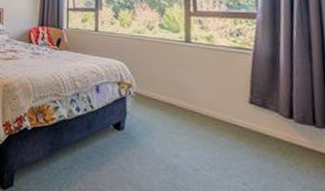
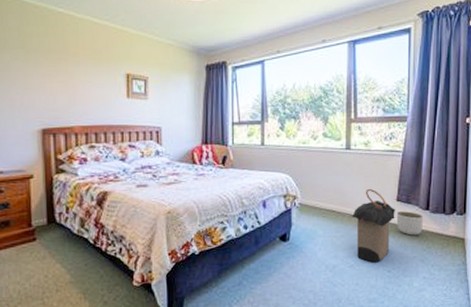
laundry hamper: none [194,85,249,172] -> present [351,188,395,263]
planter: none [250,116,287,147] -> present [396,211,424,236]

